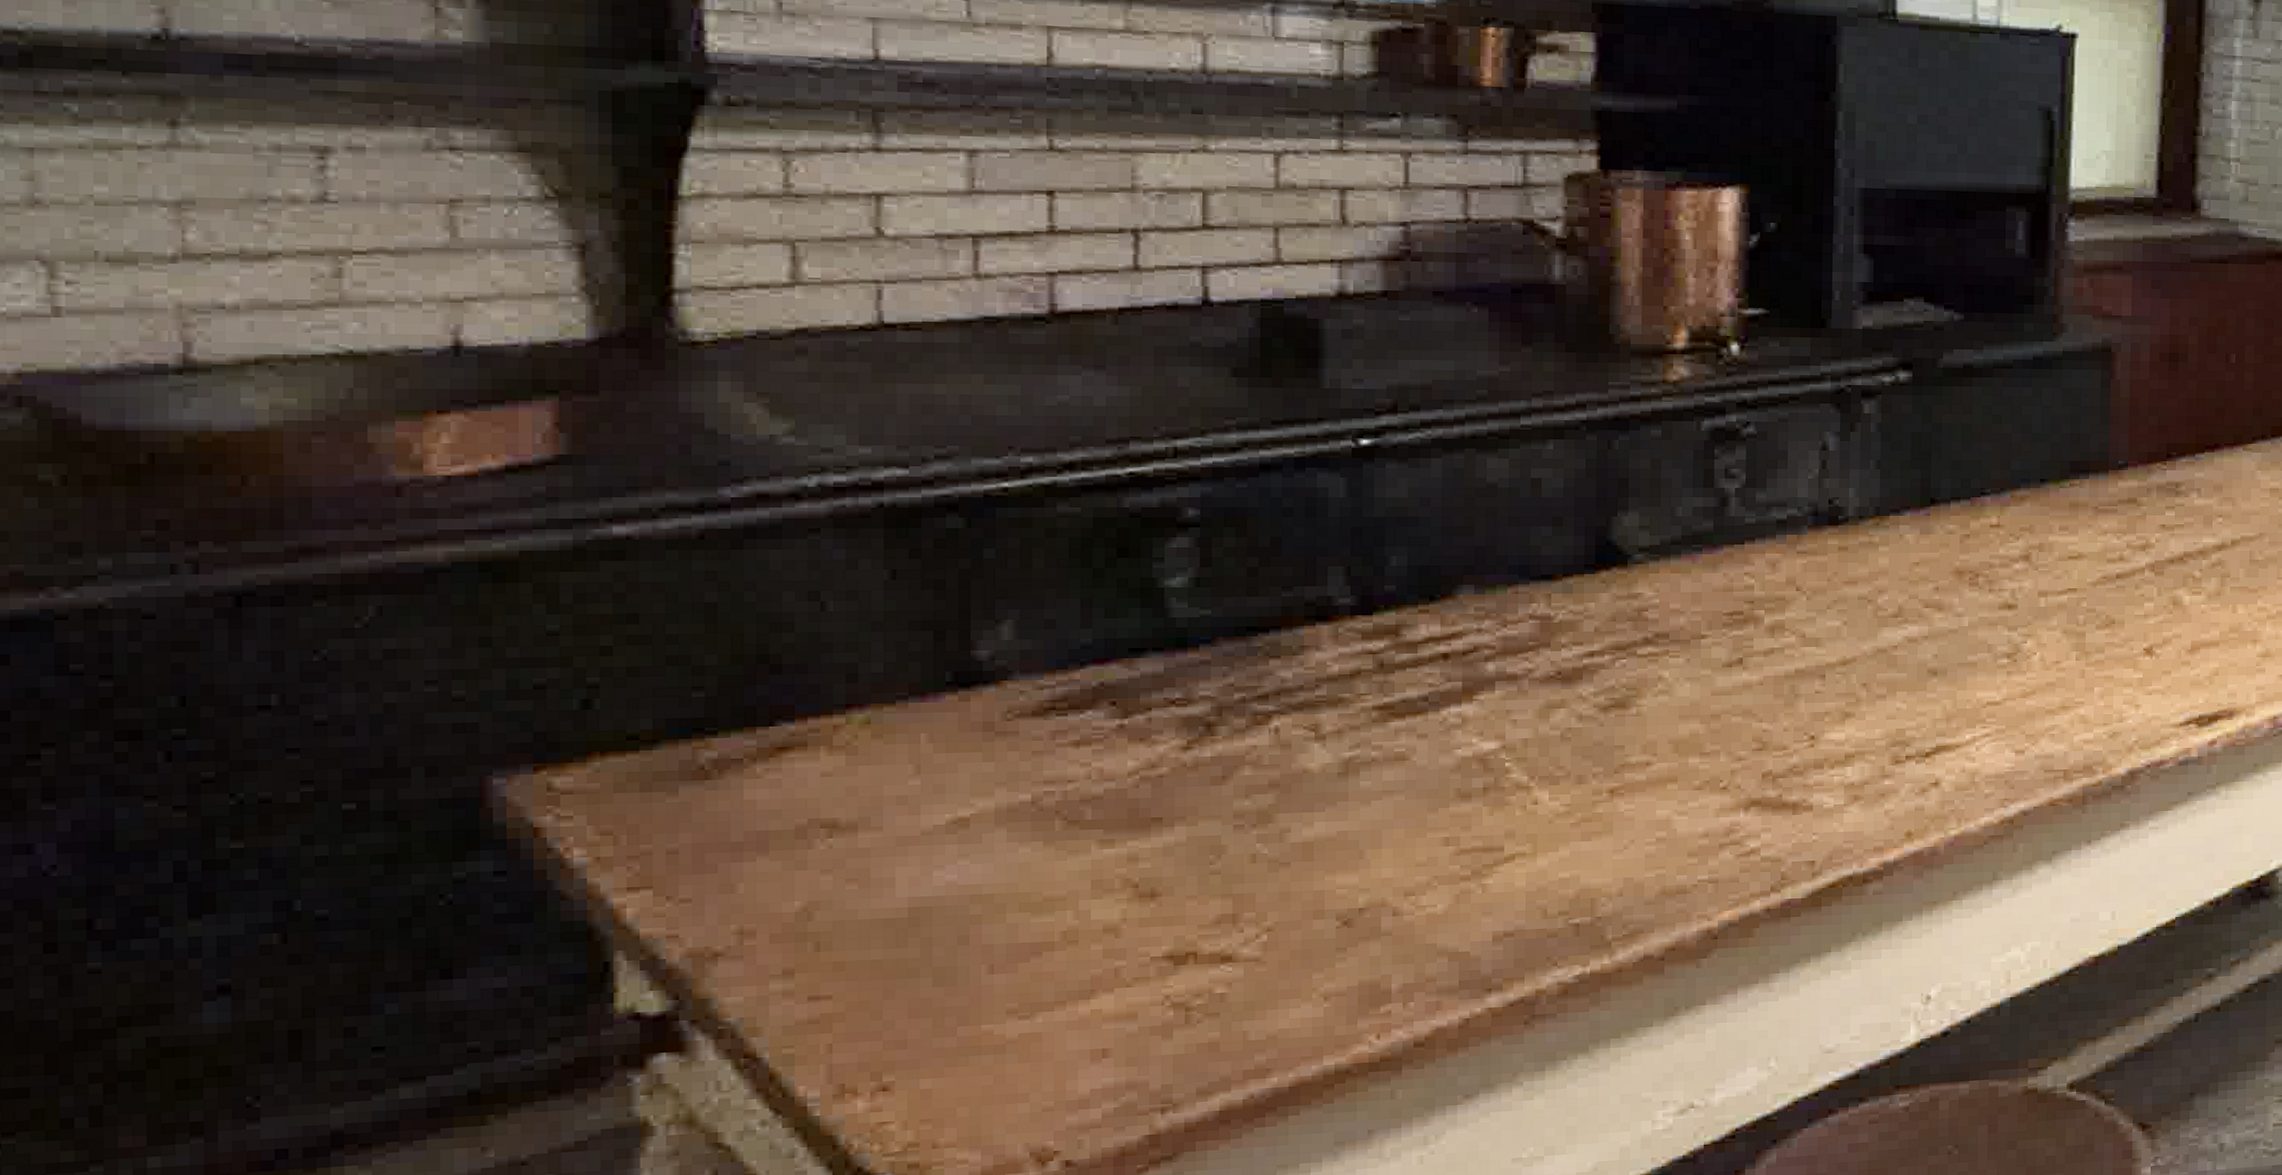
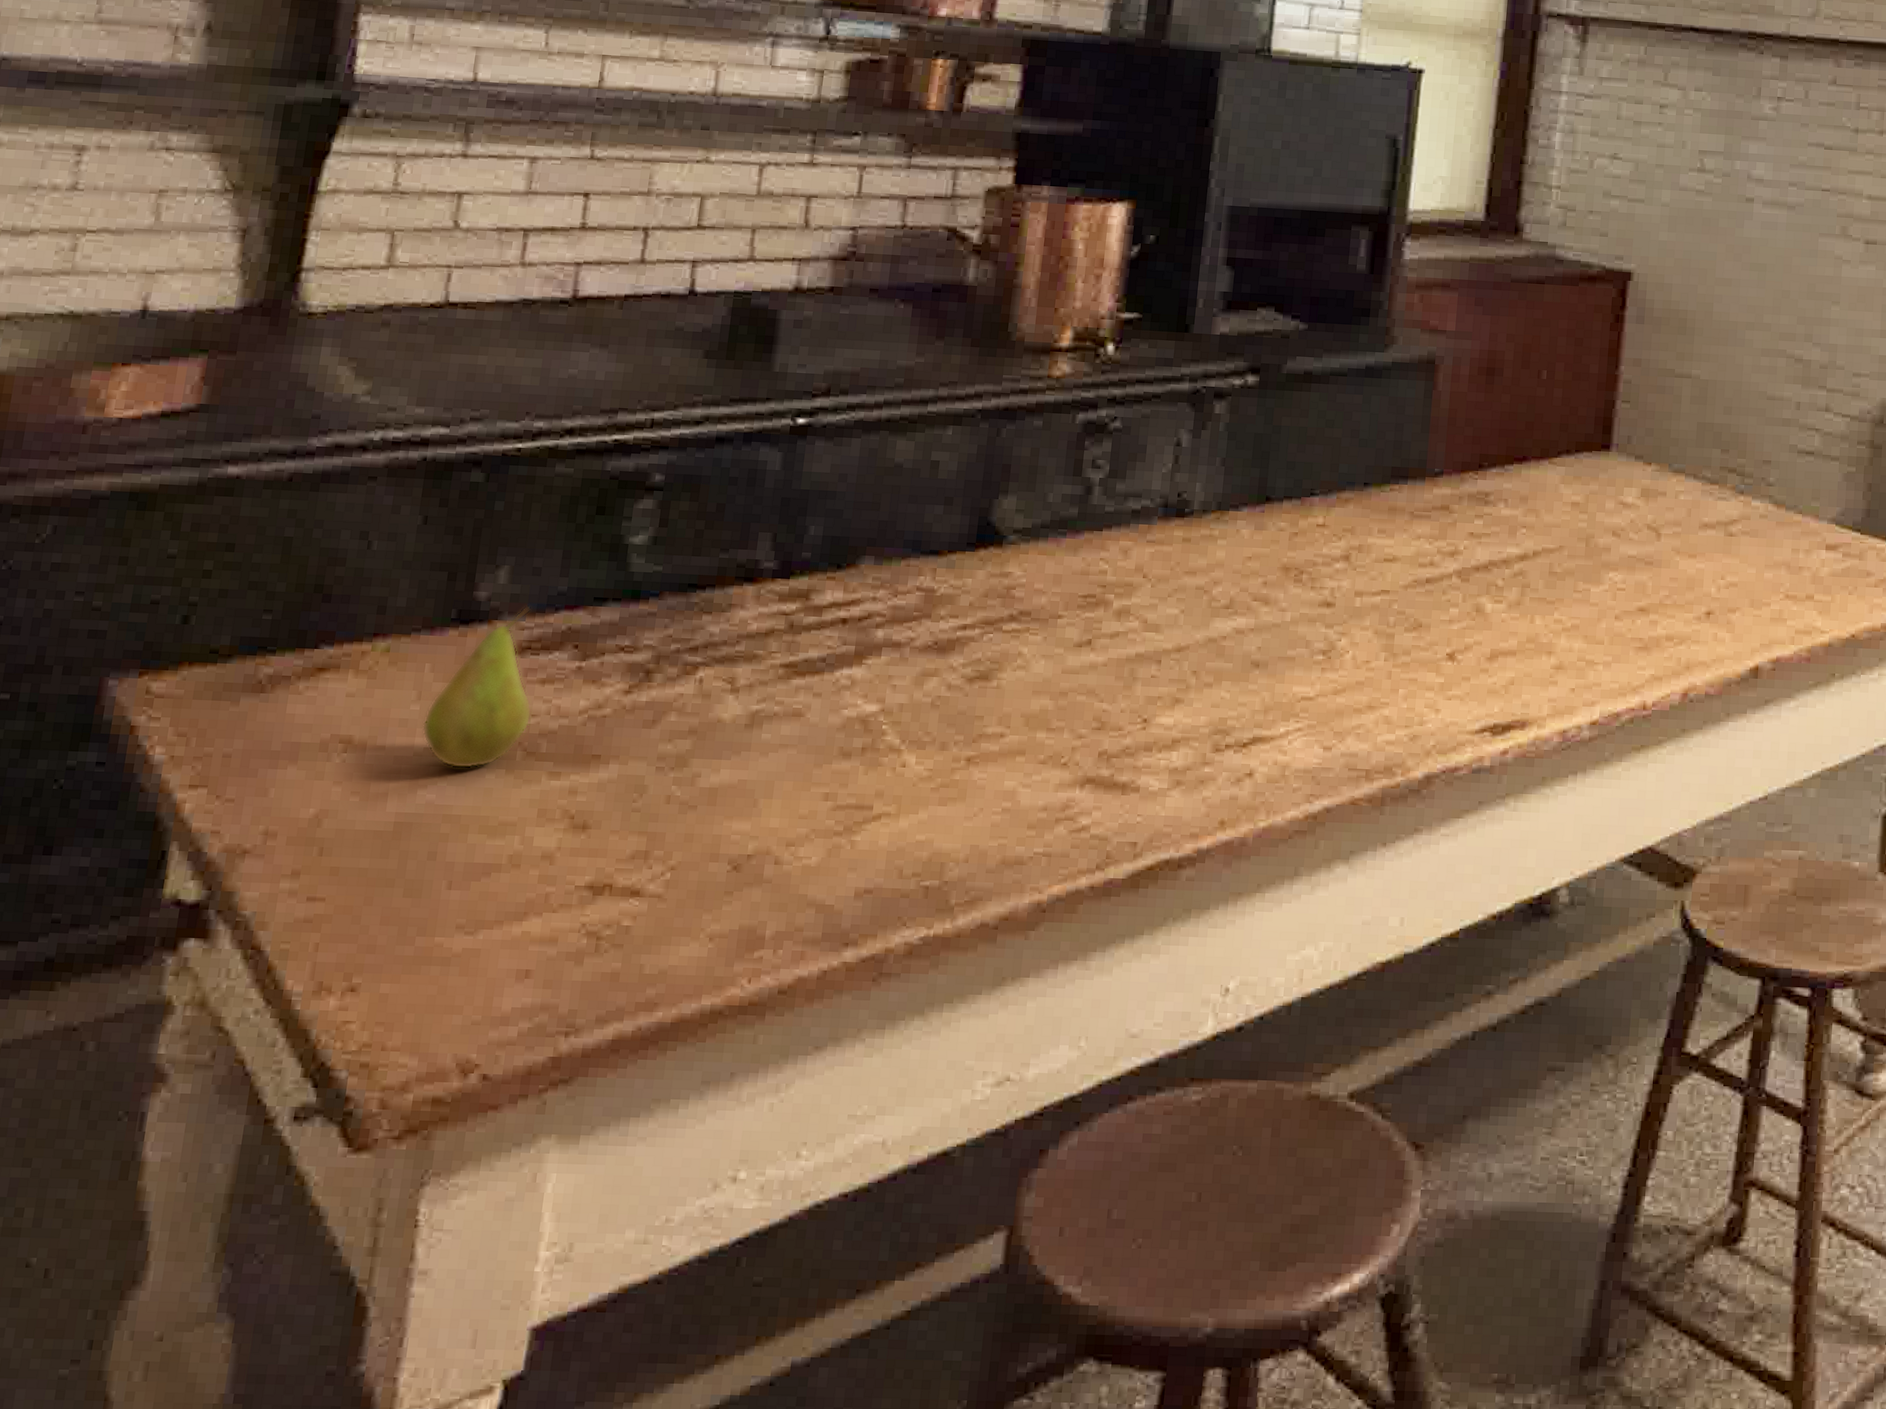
fruit: none [927,662,1068,845] -> present [422,605,532,769]

